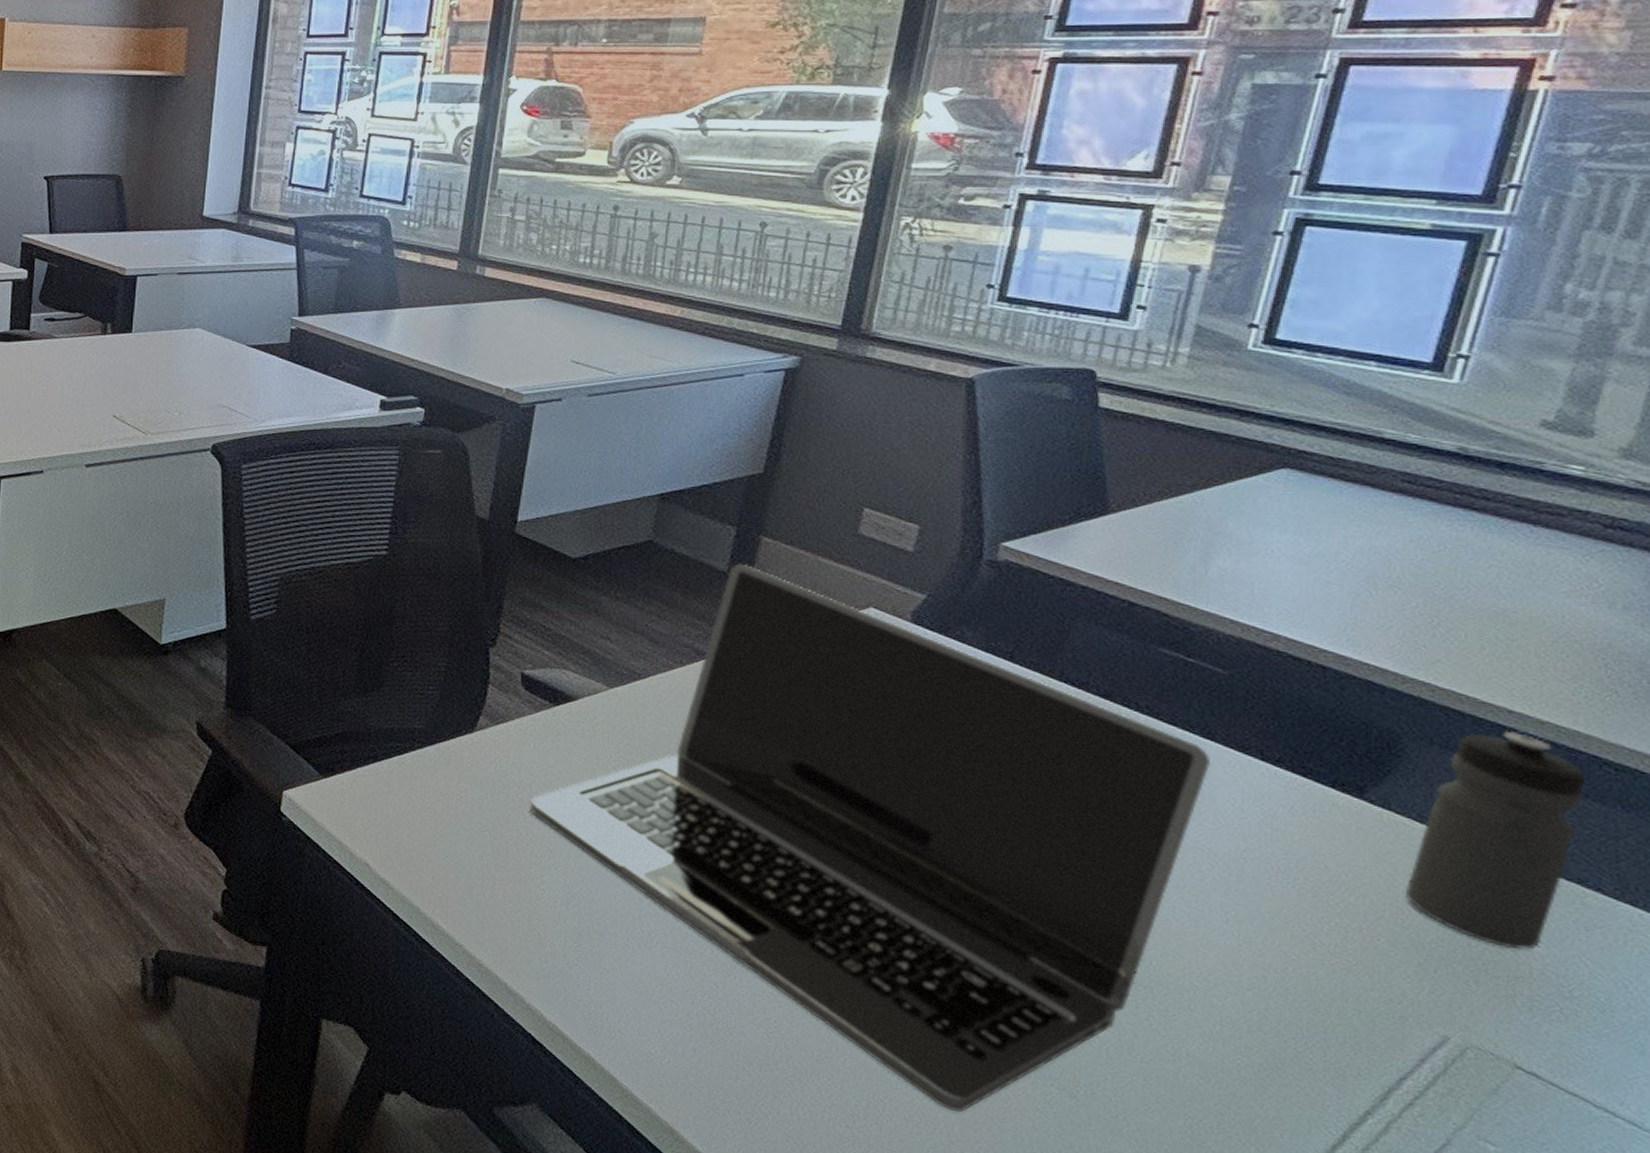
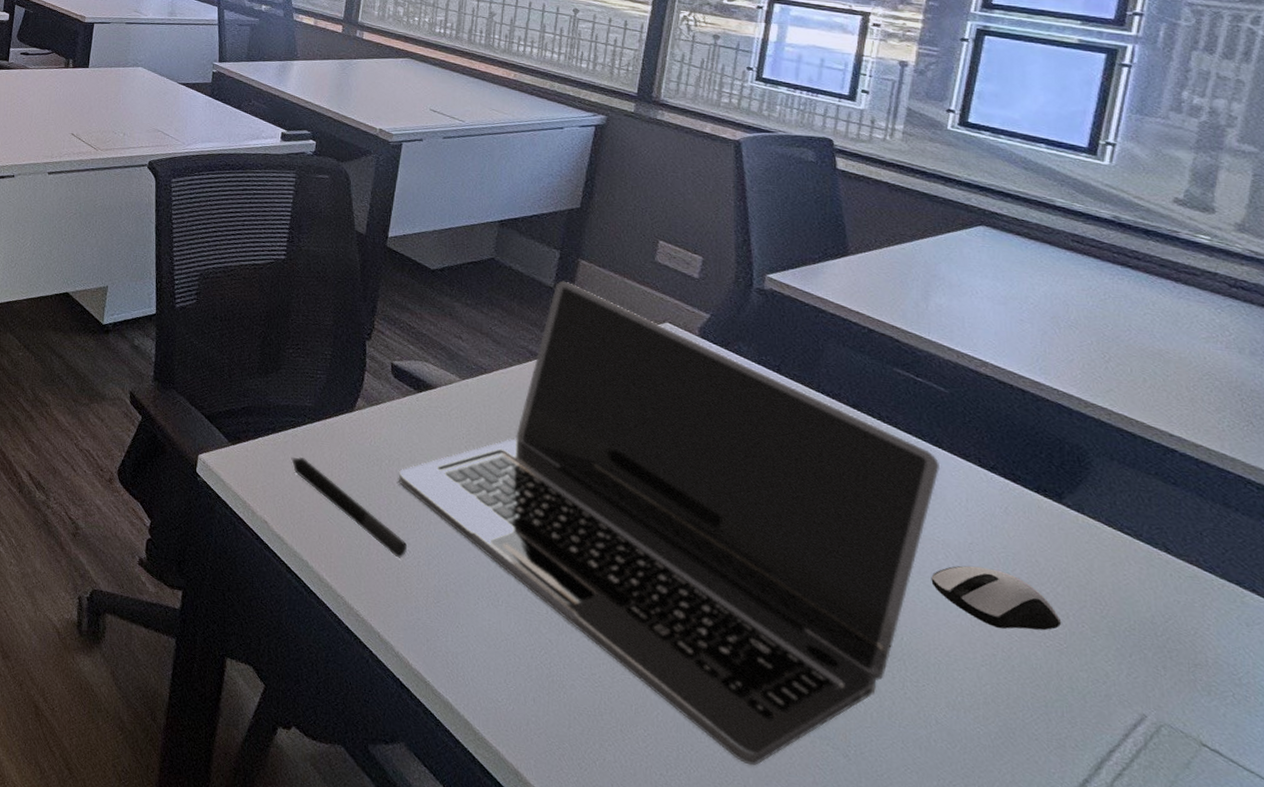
pen: none [397,788,542,899] -> present [291,457,408,558]
computer mouse: none [1191,876,1352,947] -> present [931,565,1062,631]
water bottle: present [1406,730,1585,950] -> none [1101,451,1235,641]

